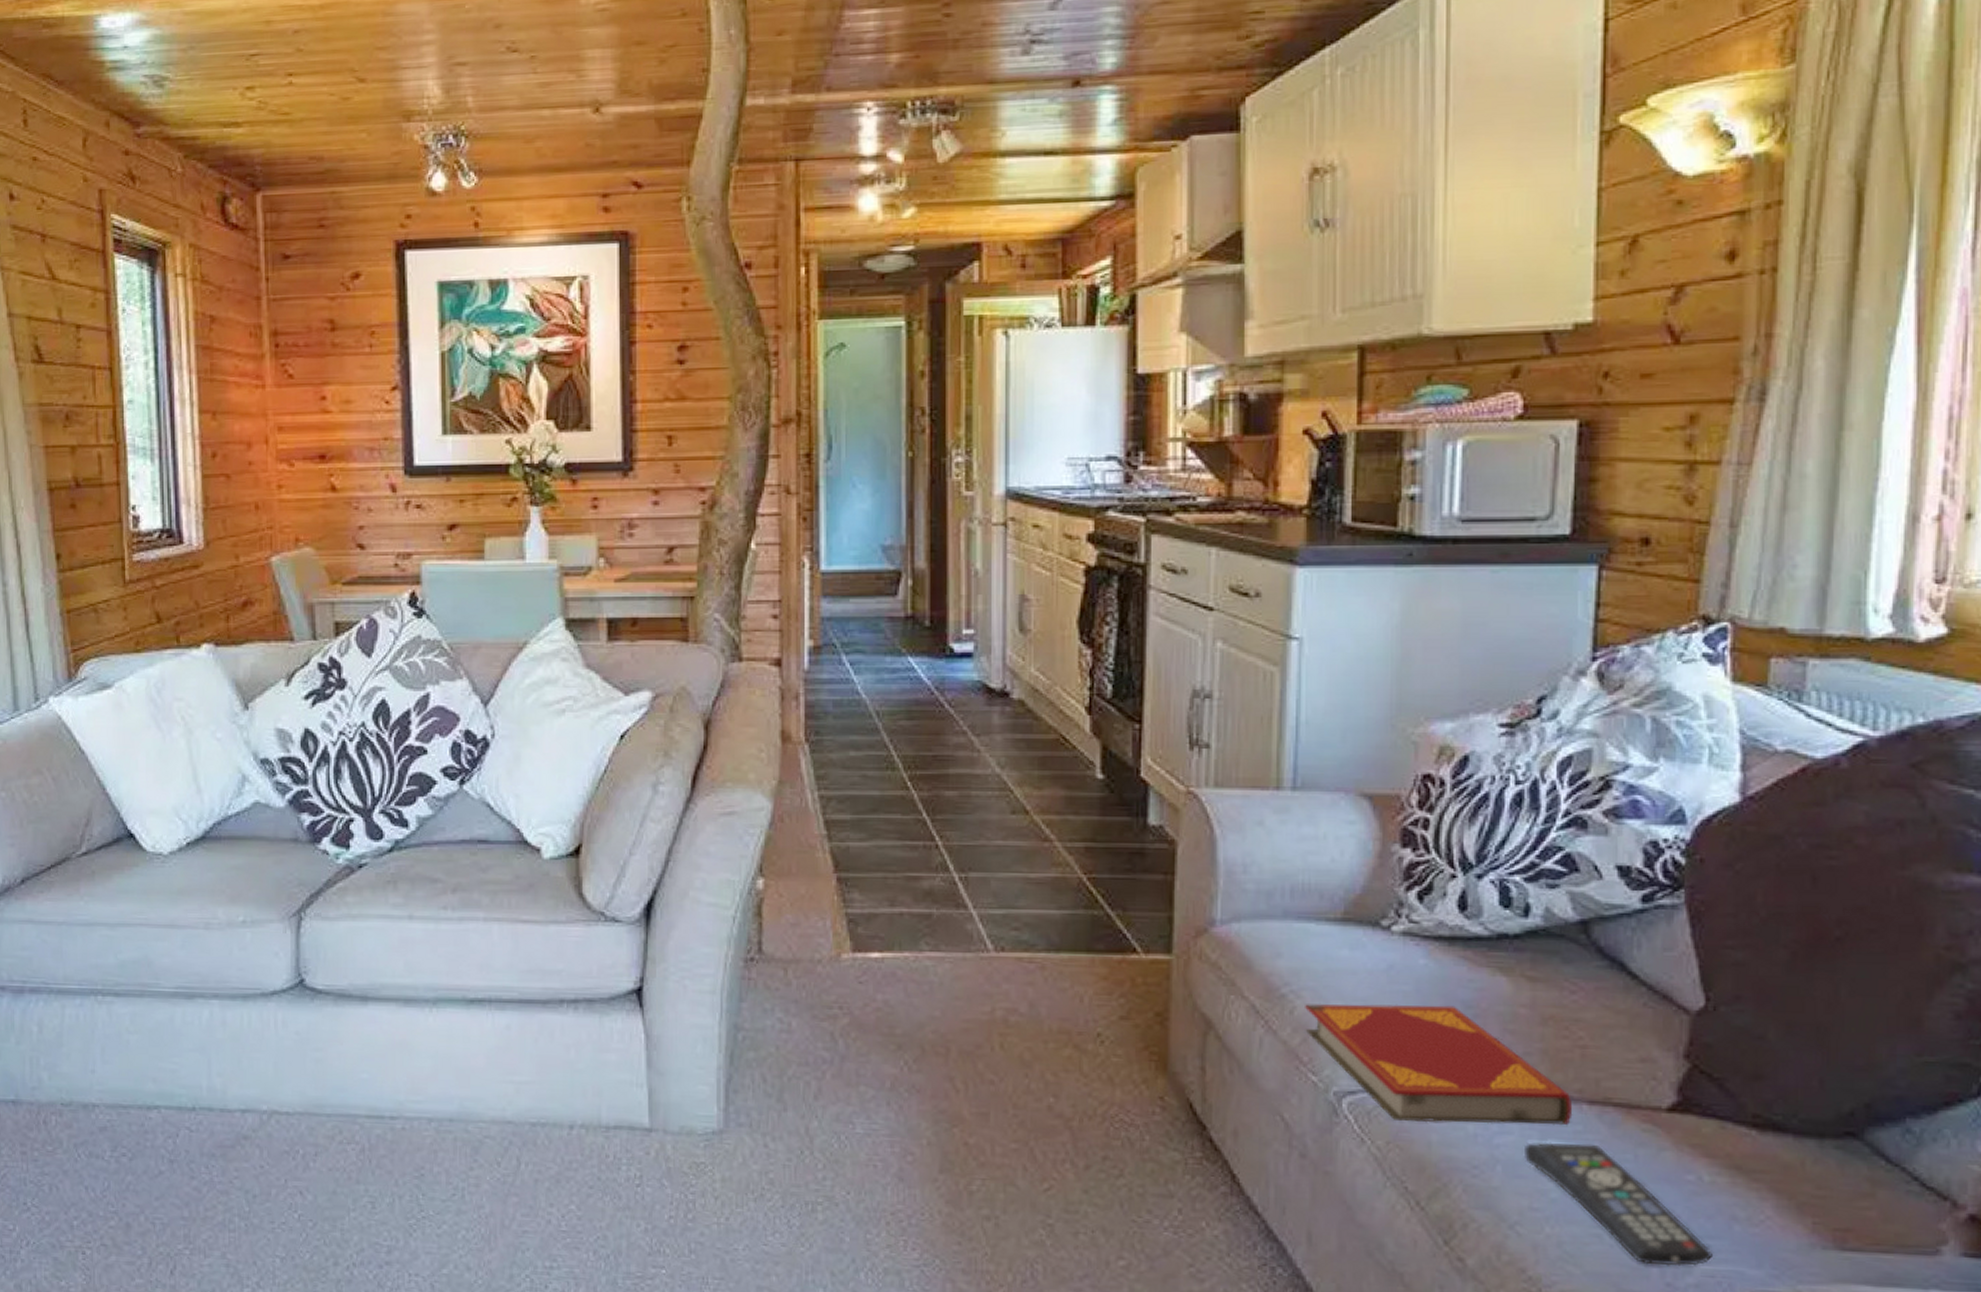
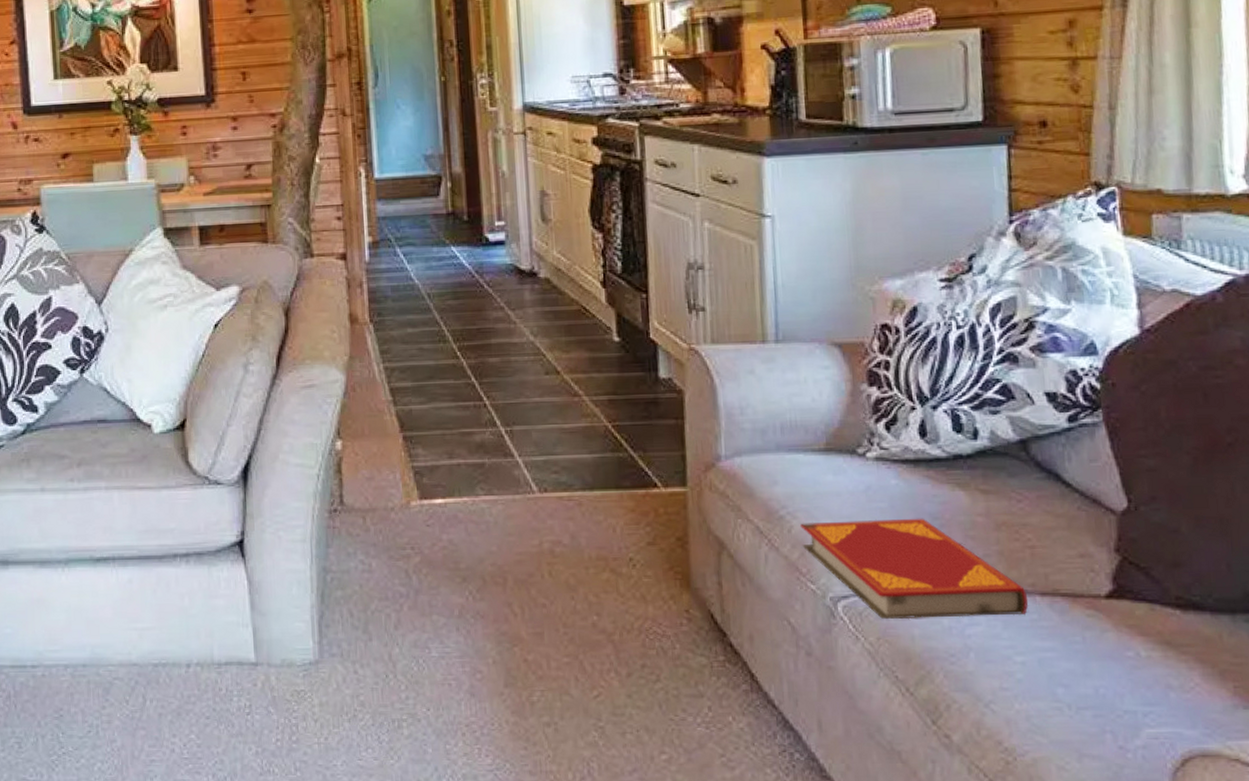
remote control: present [1523,1142,1713,1267] -> none [991,629,1155,731]

